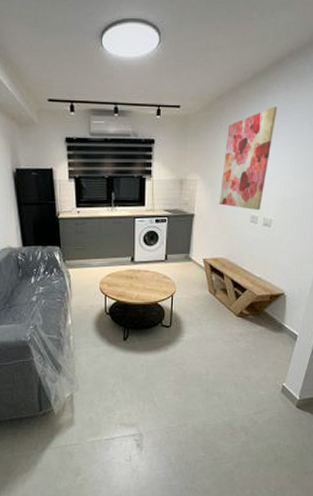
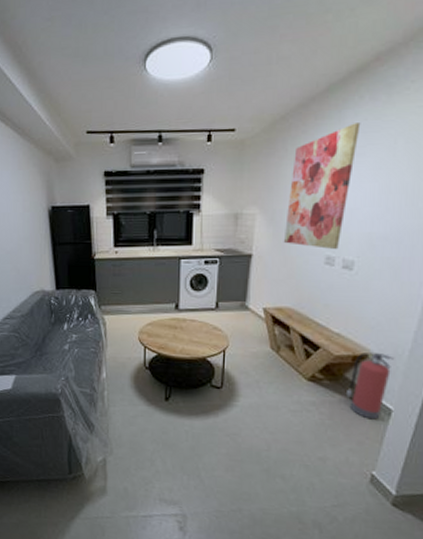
fire extinguisher: none [266,292,300,344] -> present [347,352,395,420]

